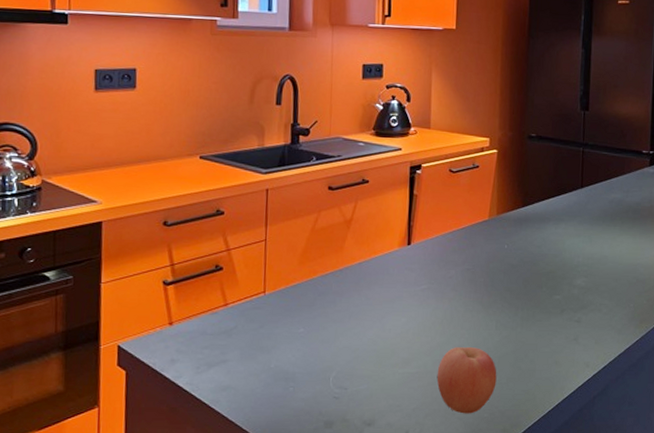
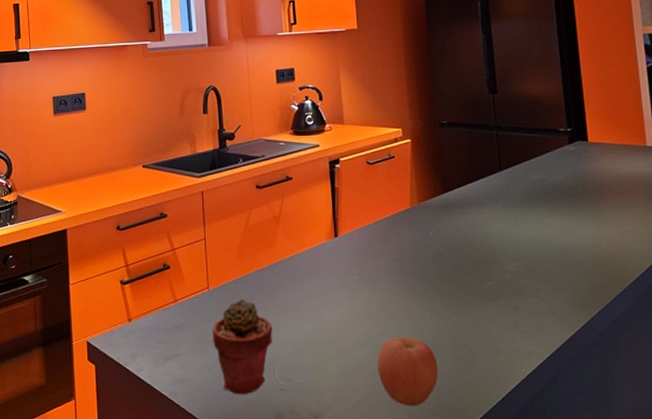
potted succulent: none [264,304,332,403] -> present [213,298,273,395]

